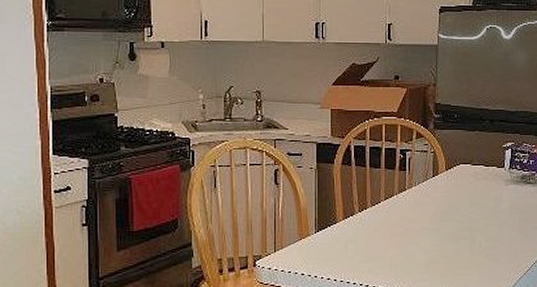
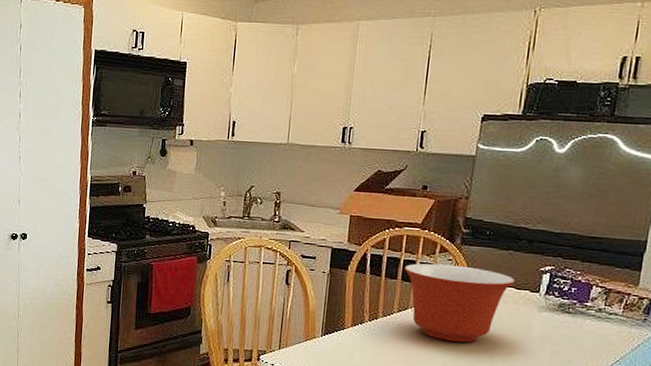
mixing bowl: none [386,149,484,222] -> present [404,263,516,343]

